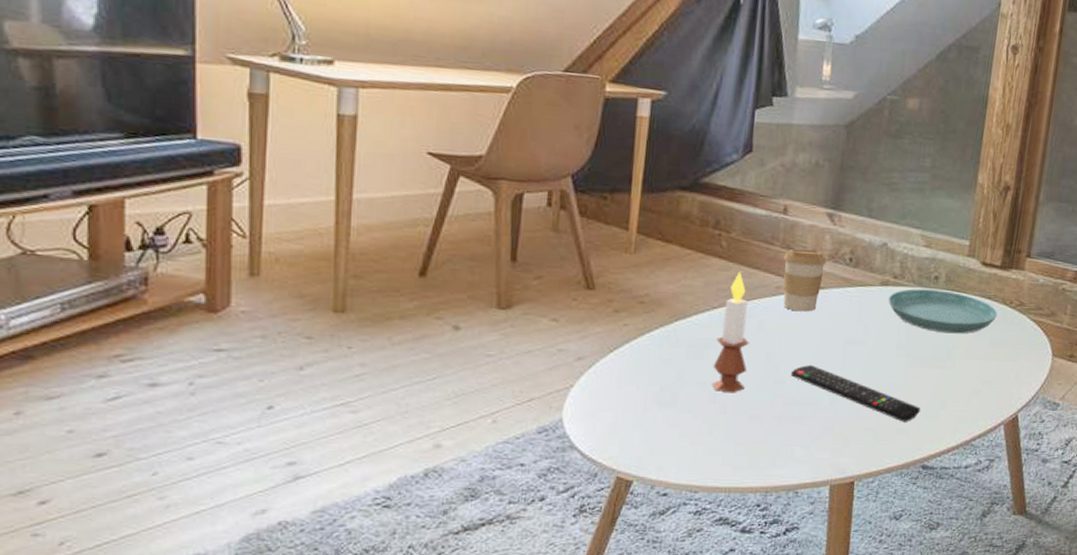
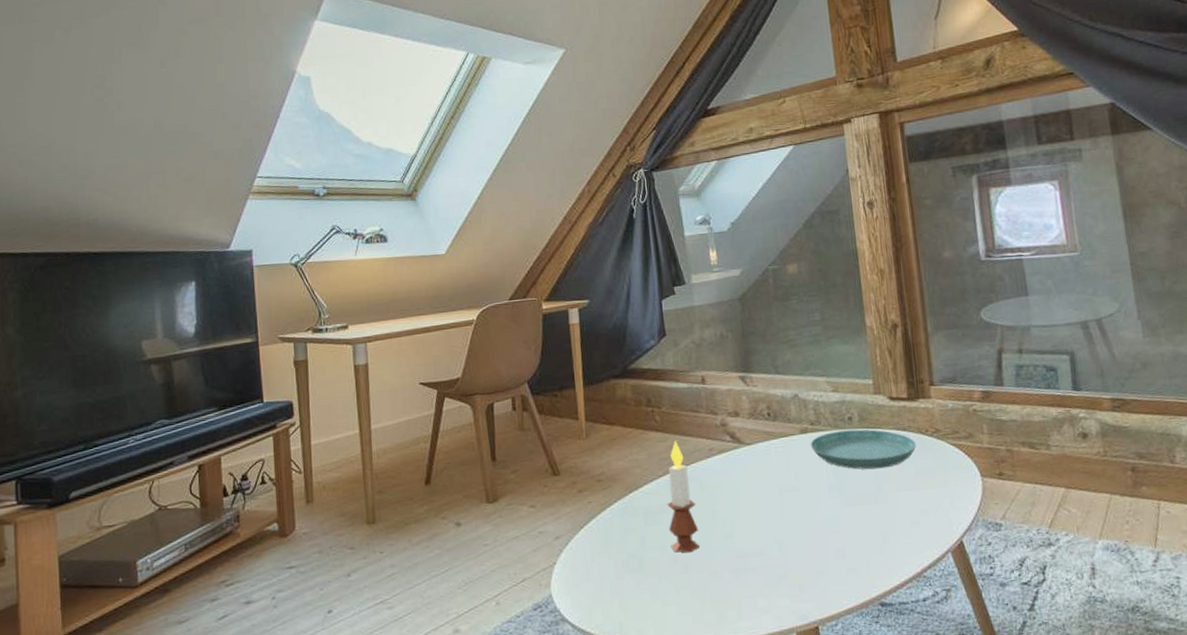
coffee cup: present [783,248,827,312] -> none [710,411,748,469]
remote control: present [790,365,921,422] -> none [737,517,866,562]

